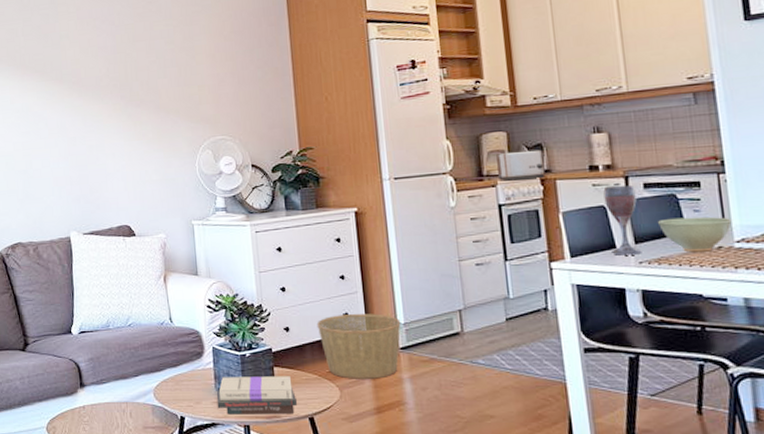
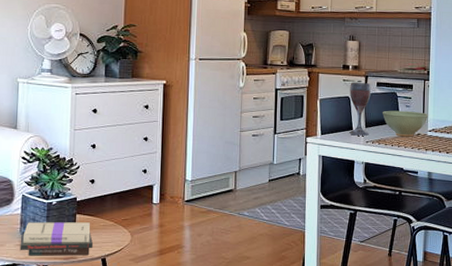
basket: present [316,314,401,379] -> none [119,171,189,226]
toaster: present [495,149,546,181] -> none [278,47,314,71]

